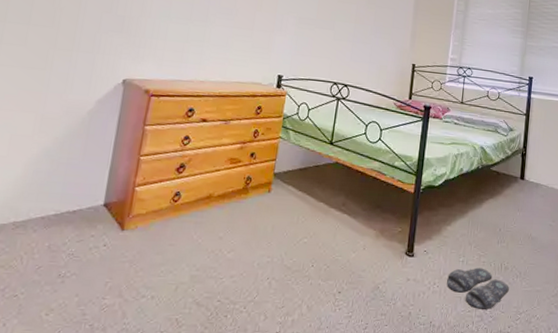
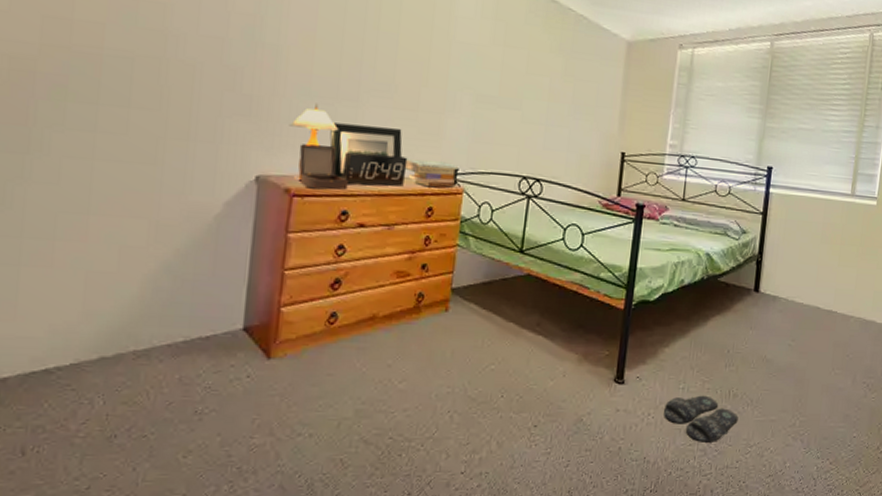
table lamp: none [151,23,191,83] -> present [288,103,339,180]
jewelry box: none [157,54,196,92] -> present [299,144,348,191]
picture frame: none [182,38,240,82] -> present [329,123,403,178]
alarm clock: none [189,61,244,89] -> present [340,152,408,187]
books: none [241,67,283,91] -> present [405,159,458,188]

